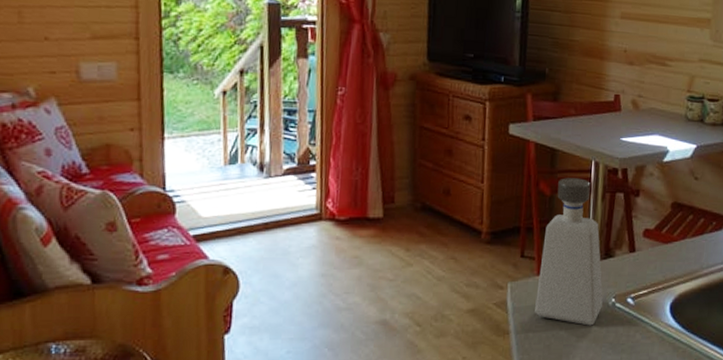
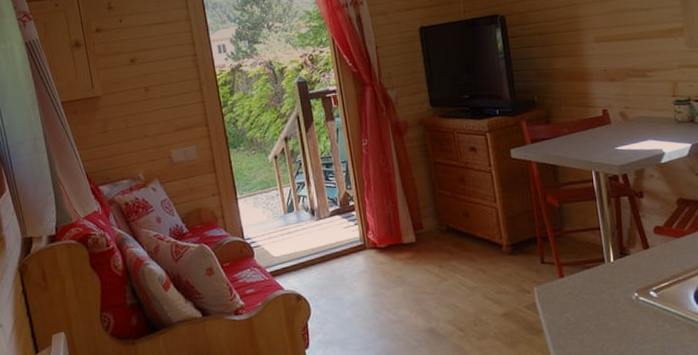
soap dispenser: present [535,178,604,326] -> none [559,188,627,320]

